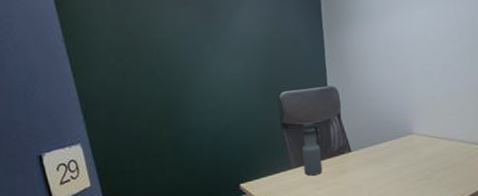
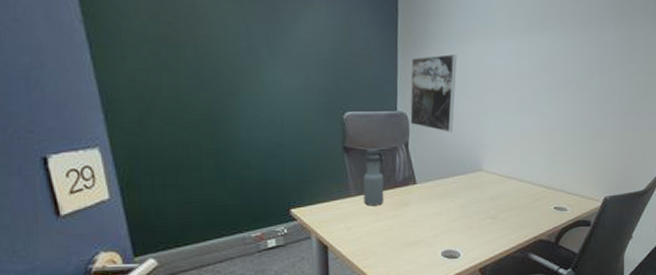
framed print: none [336,28,381,101] -> present [410,54,457,132]

